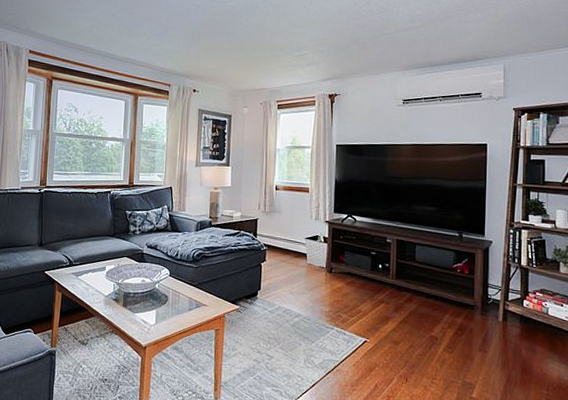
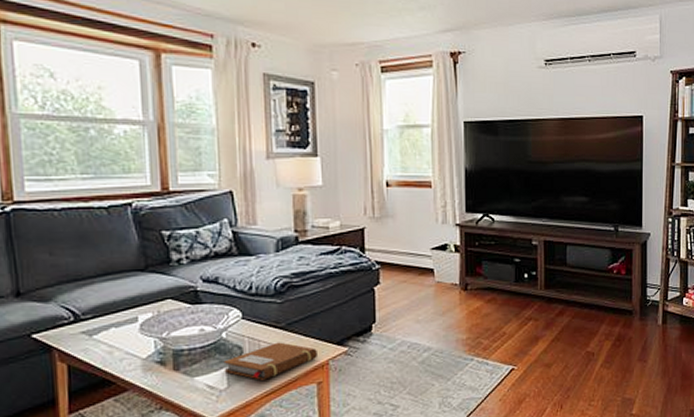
notebook: none [154,296,217,322] -> present [223,342,317,380]

